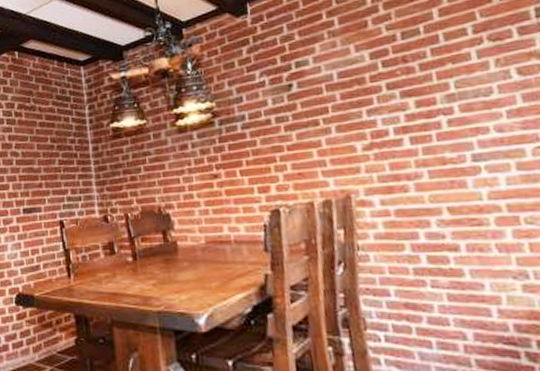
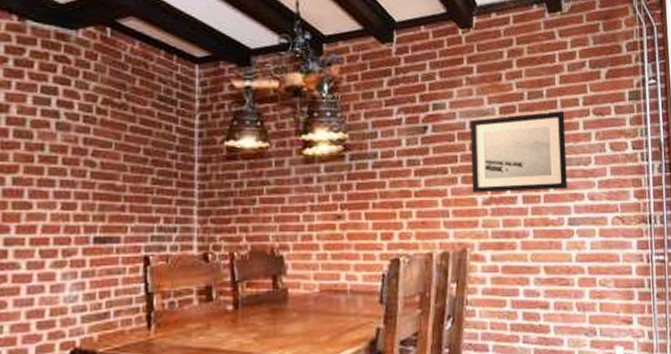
wall art: none [338,44,466,140] -> present [471,111,567,193]

